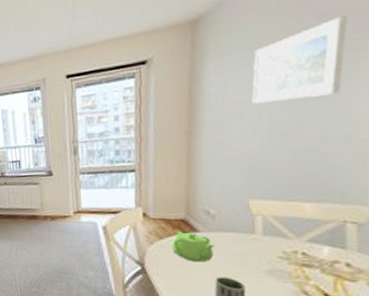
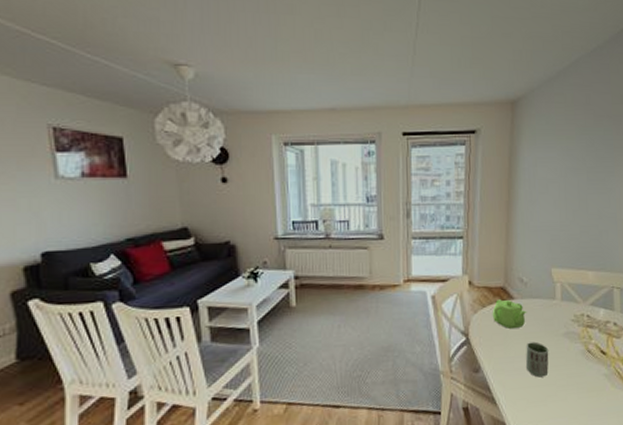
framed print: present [252,14,348,104] -> none [554,119,613,182]

